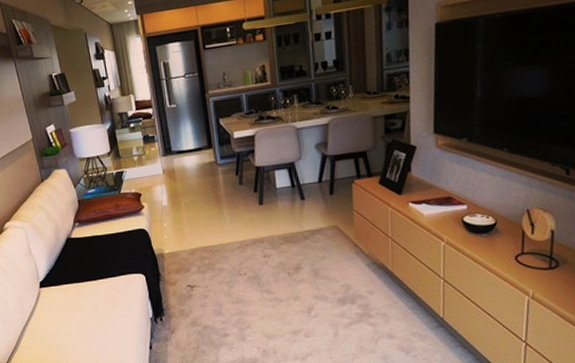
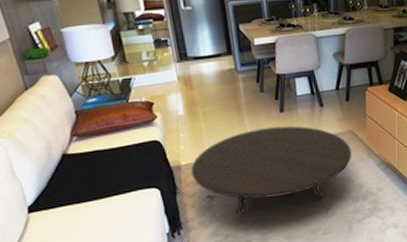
table: none [172,219,337,307] -> present [190,126,352,215]

